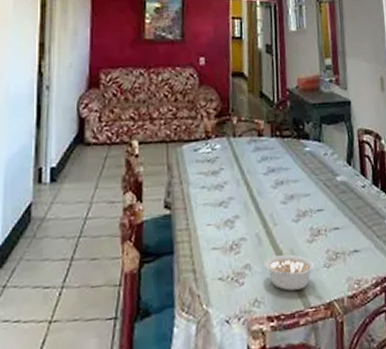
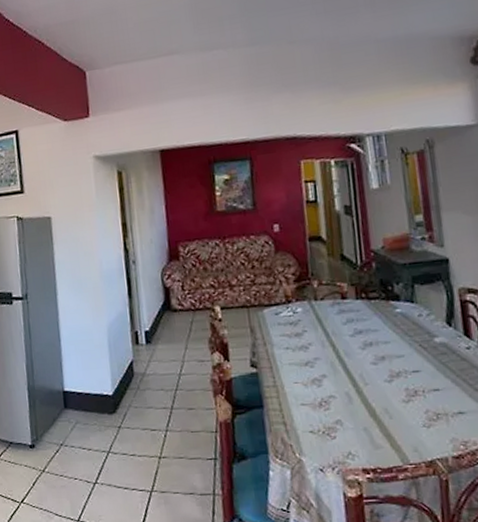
legume: present [263,254,320,291] -> none [355,413,419,447]

